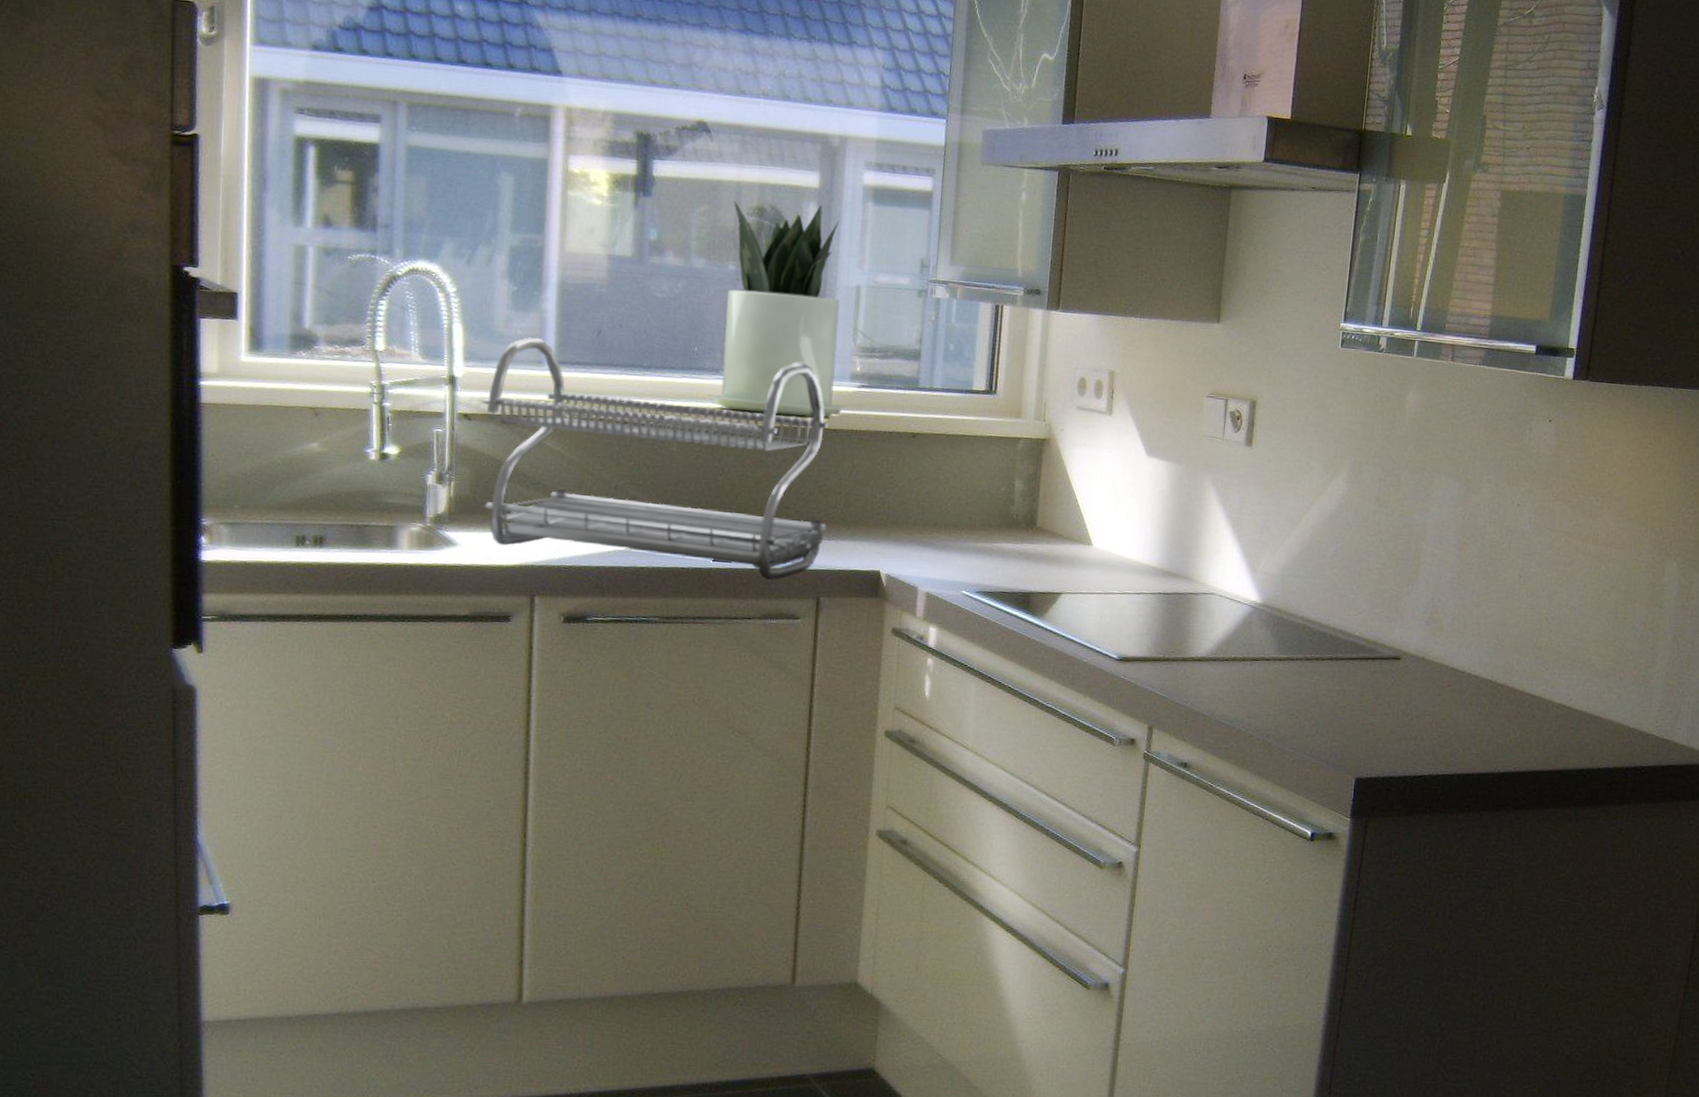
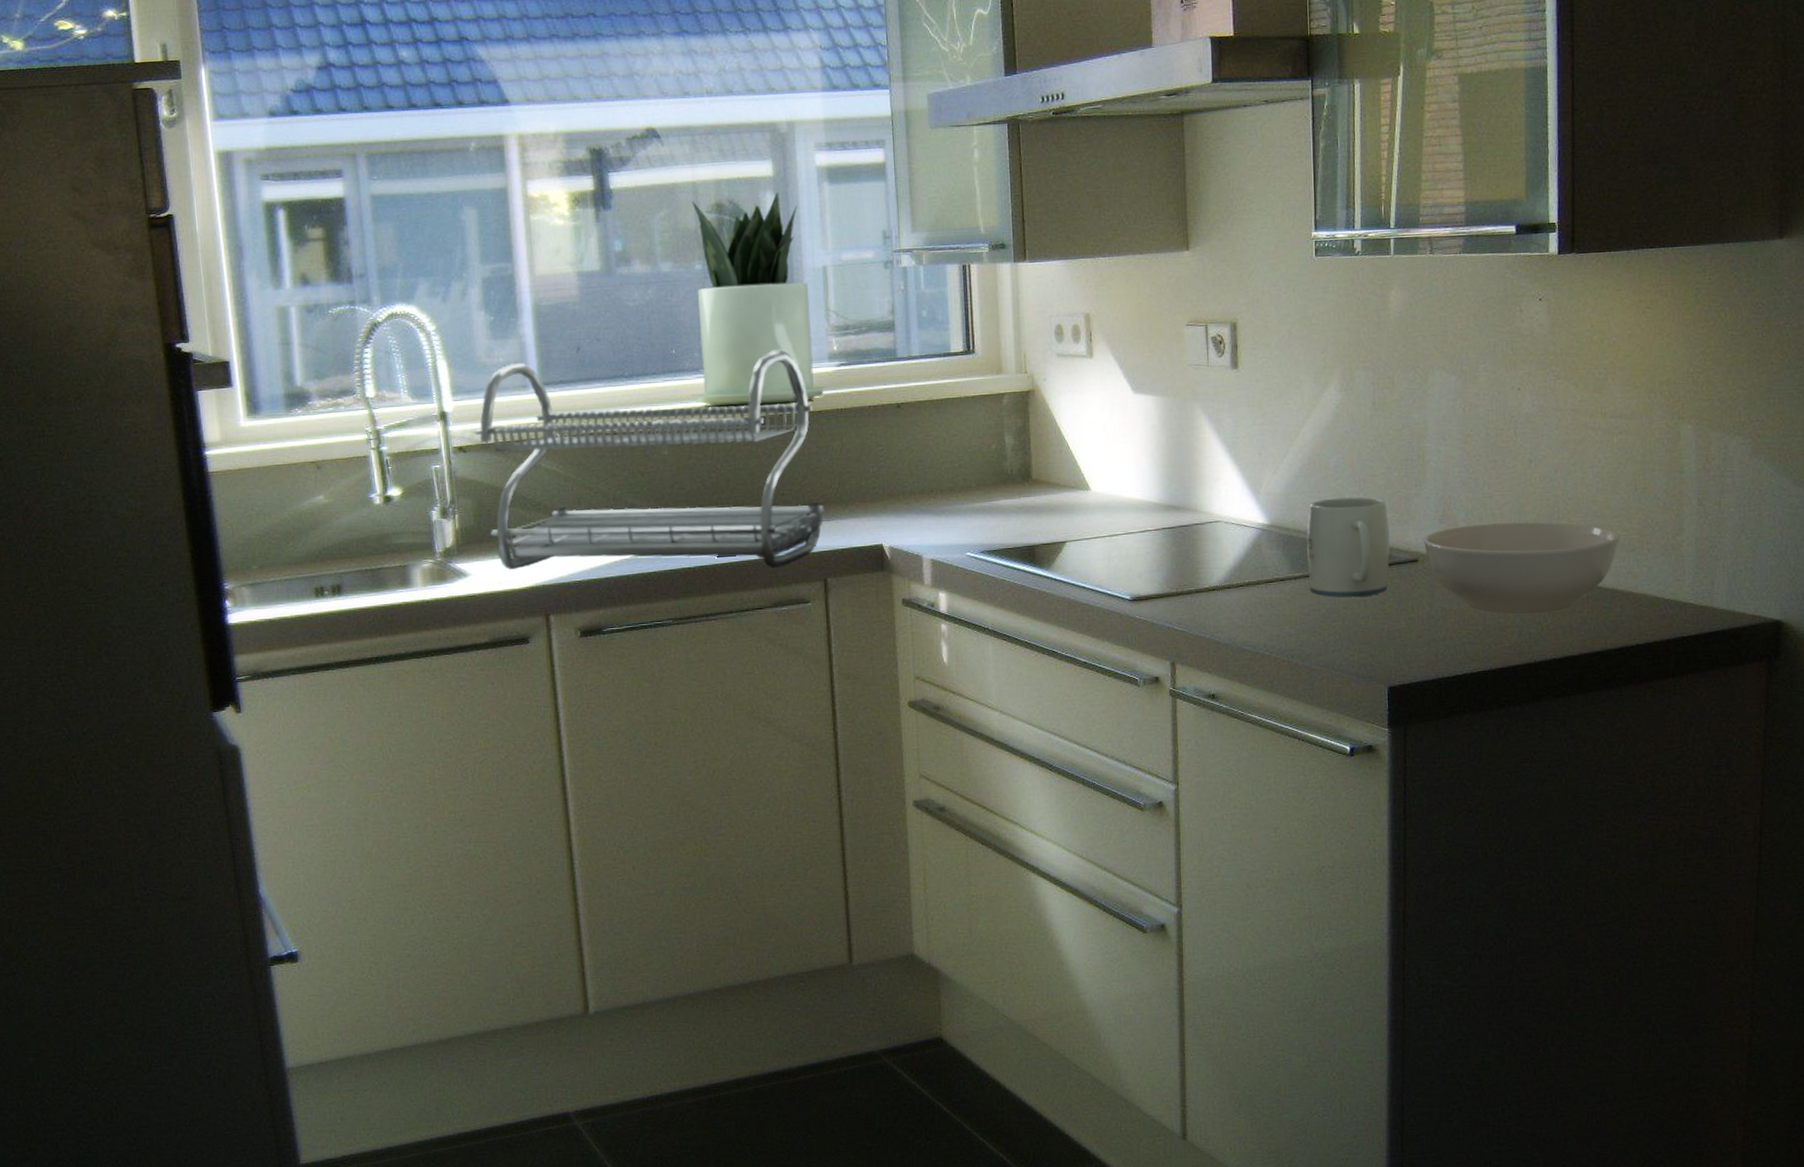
mug: none [1292,586,1378,687] -> present [1306,497,1390,598]
bowl: none [1407,630,1596,726] -> present [1423,522,1620,614]

